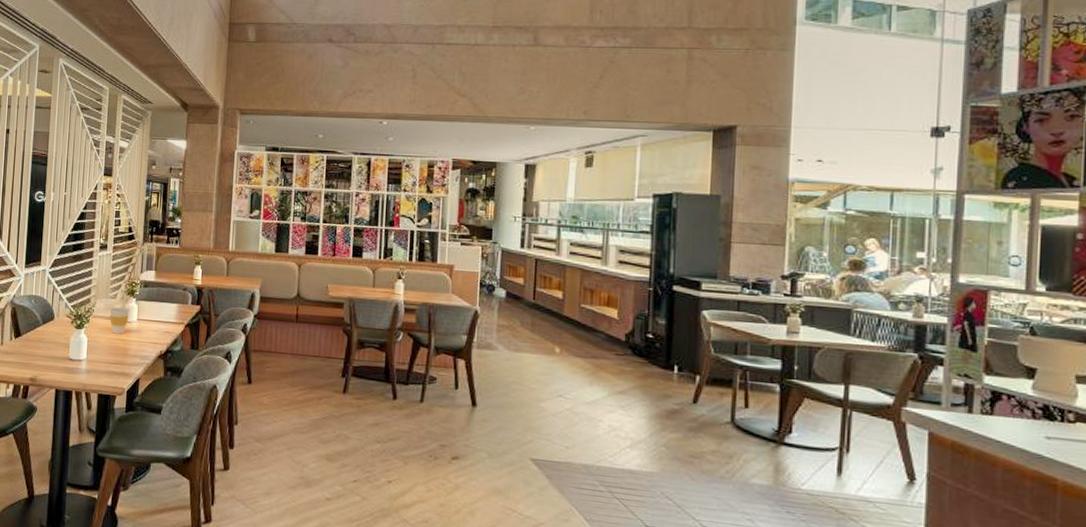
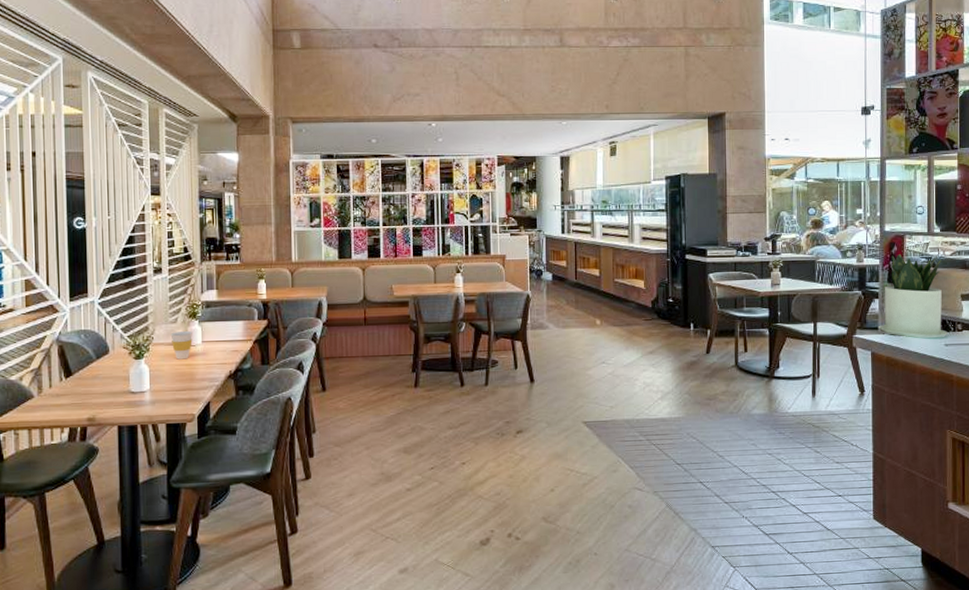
planter: none [940,313,1053,428] -> present [877,254,949,339]

